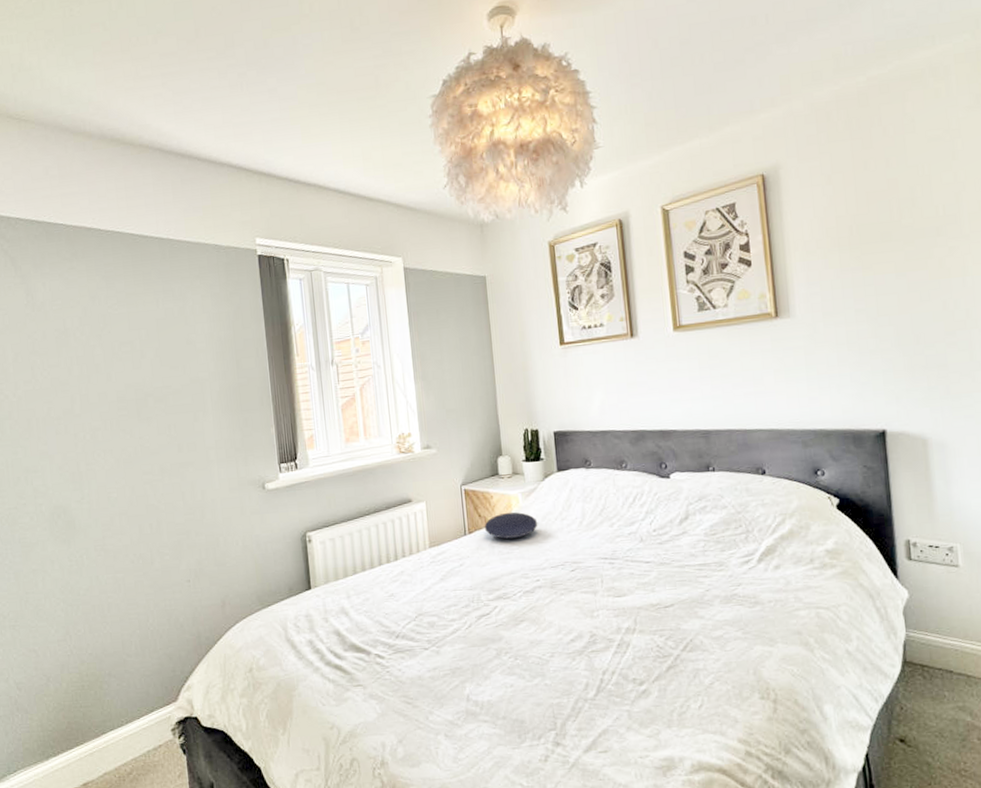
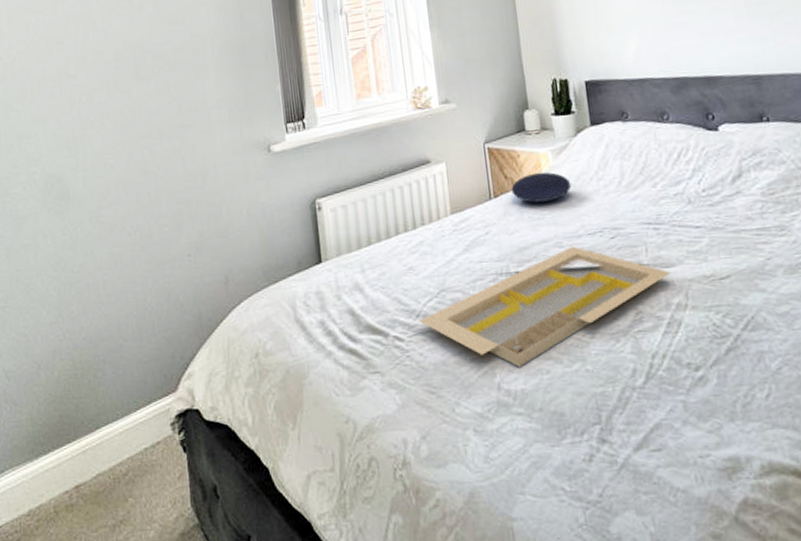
serving tray: none [398,578,622,682] -> present [418,246,671,367]

